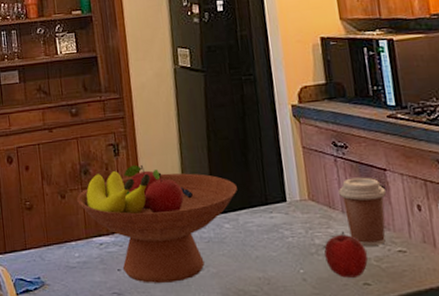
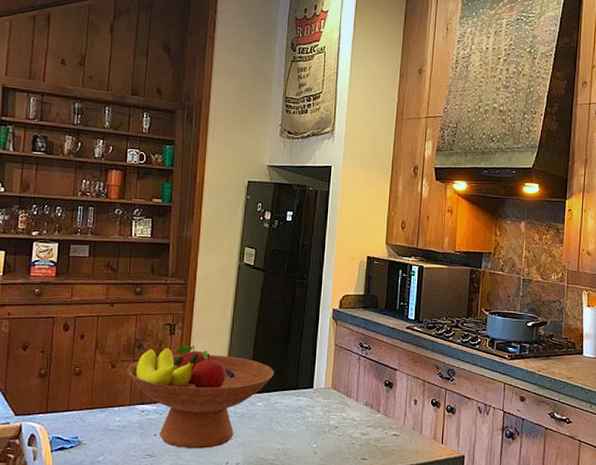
apple: present [324,231,368,278] -> none [335,415,369,453]
coffee cup: present [338,177,387,247] -> none [357,373,394,430]

